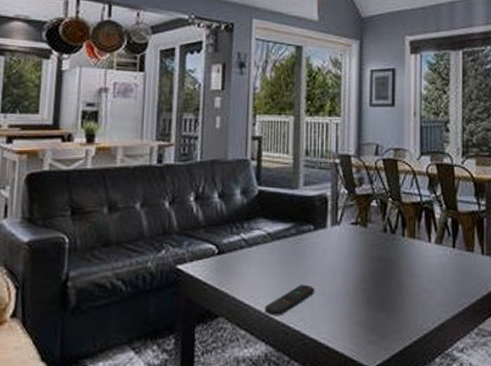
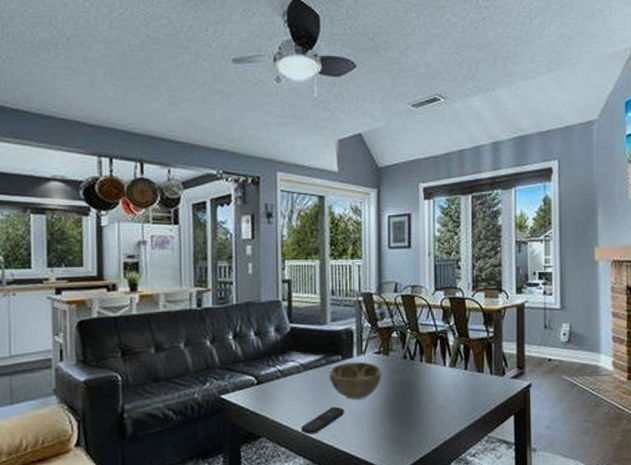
decorative bowl: none [299,233,358,277] -> present [329,361,382,400]

